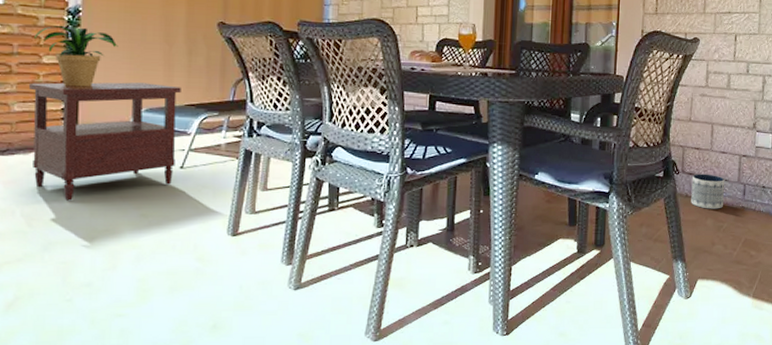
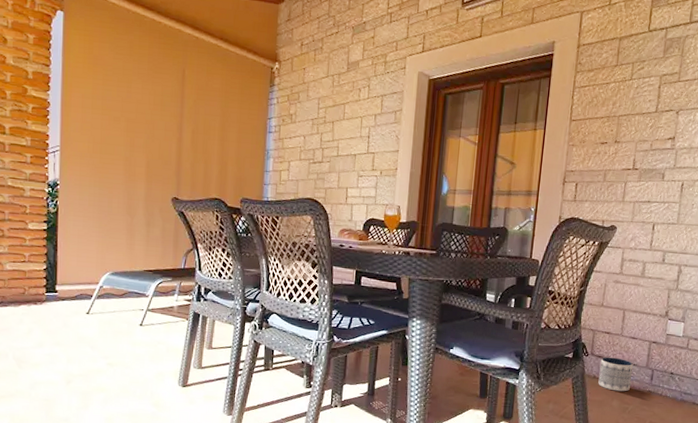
side table: present [28,82,181,201] -> none [17,246,141,348]
potted plant: present [34,26,118,87] -> none [22,197,89,251]

